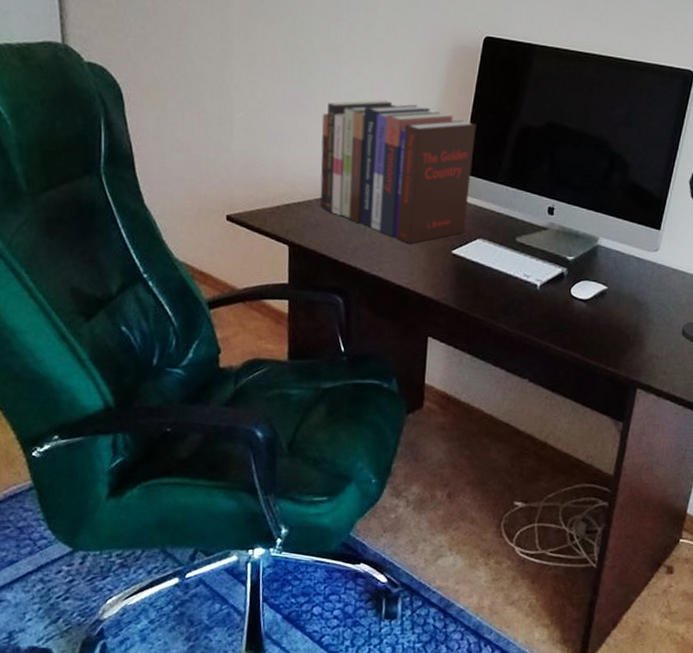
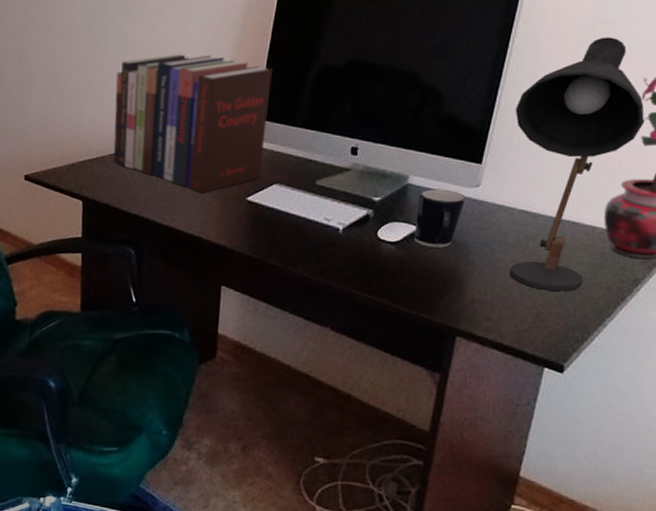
mug: none [602,251,646,307] -> present [414,188,465,248]

